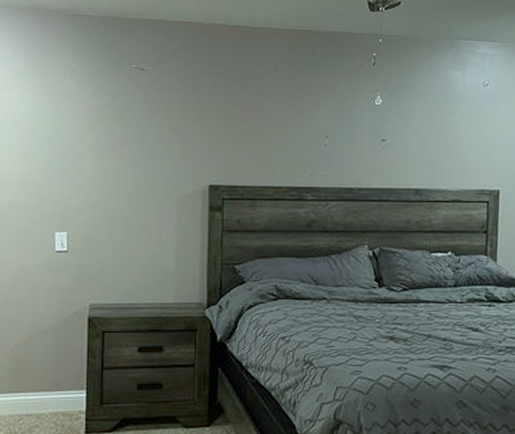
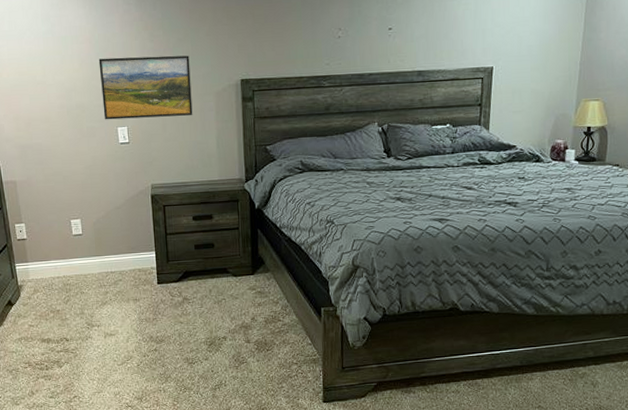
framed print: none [40,150,150,224] -> present [98,55,193,120]

